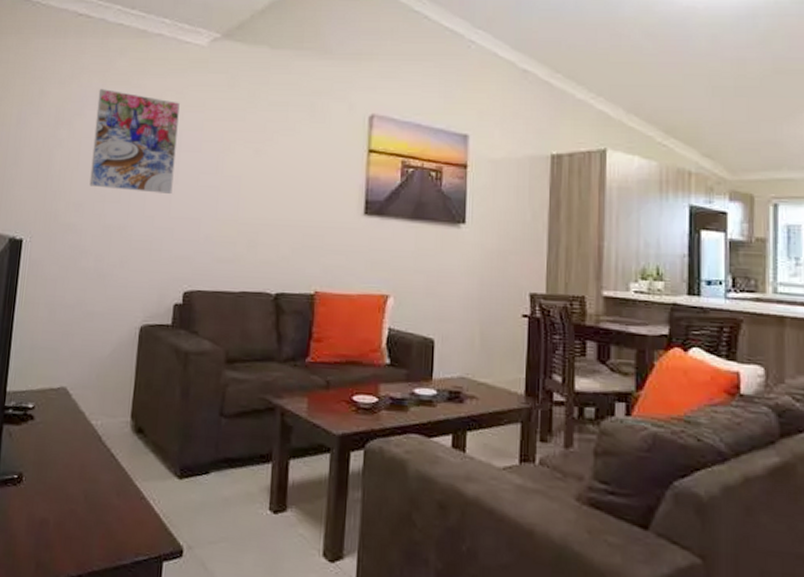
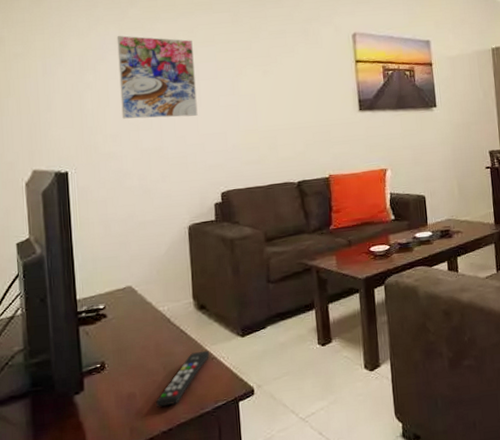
remote control: none [69,485,140,546] -> present [156,350,210,407]

